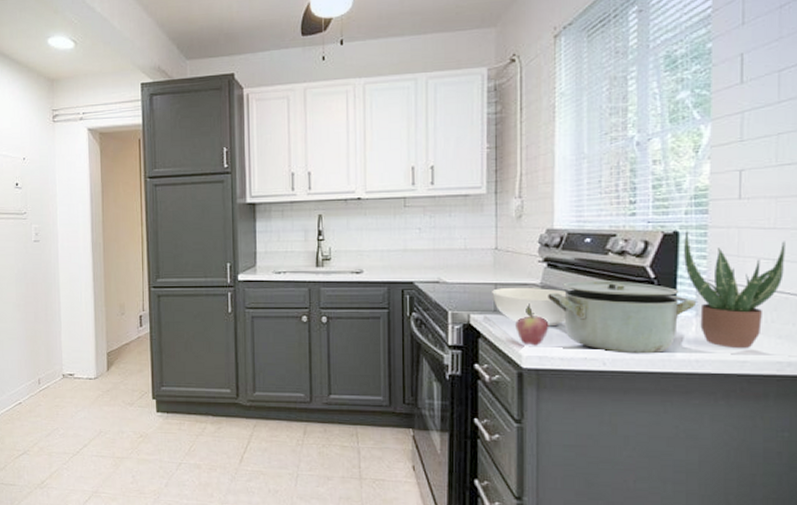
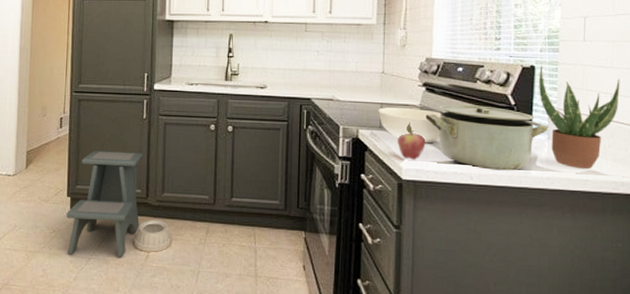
step stool: none [152,349,231,462] -> present [66,150,143,258]
pet bowl: none [226,421,266,456] -> present [134,219,172,253]

